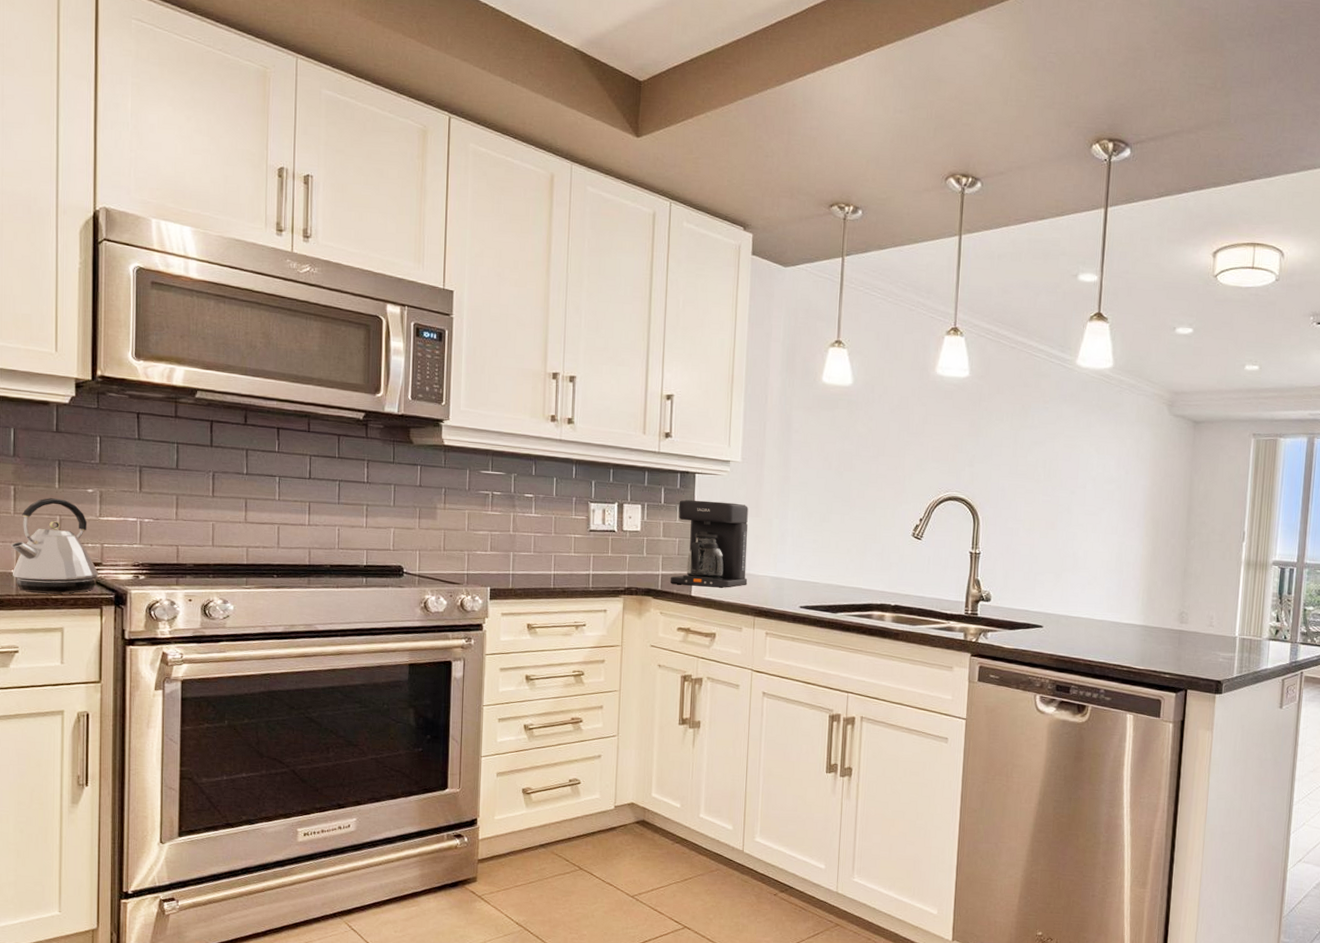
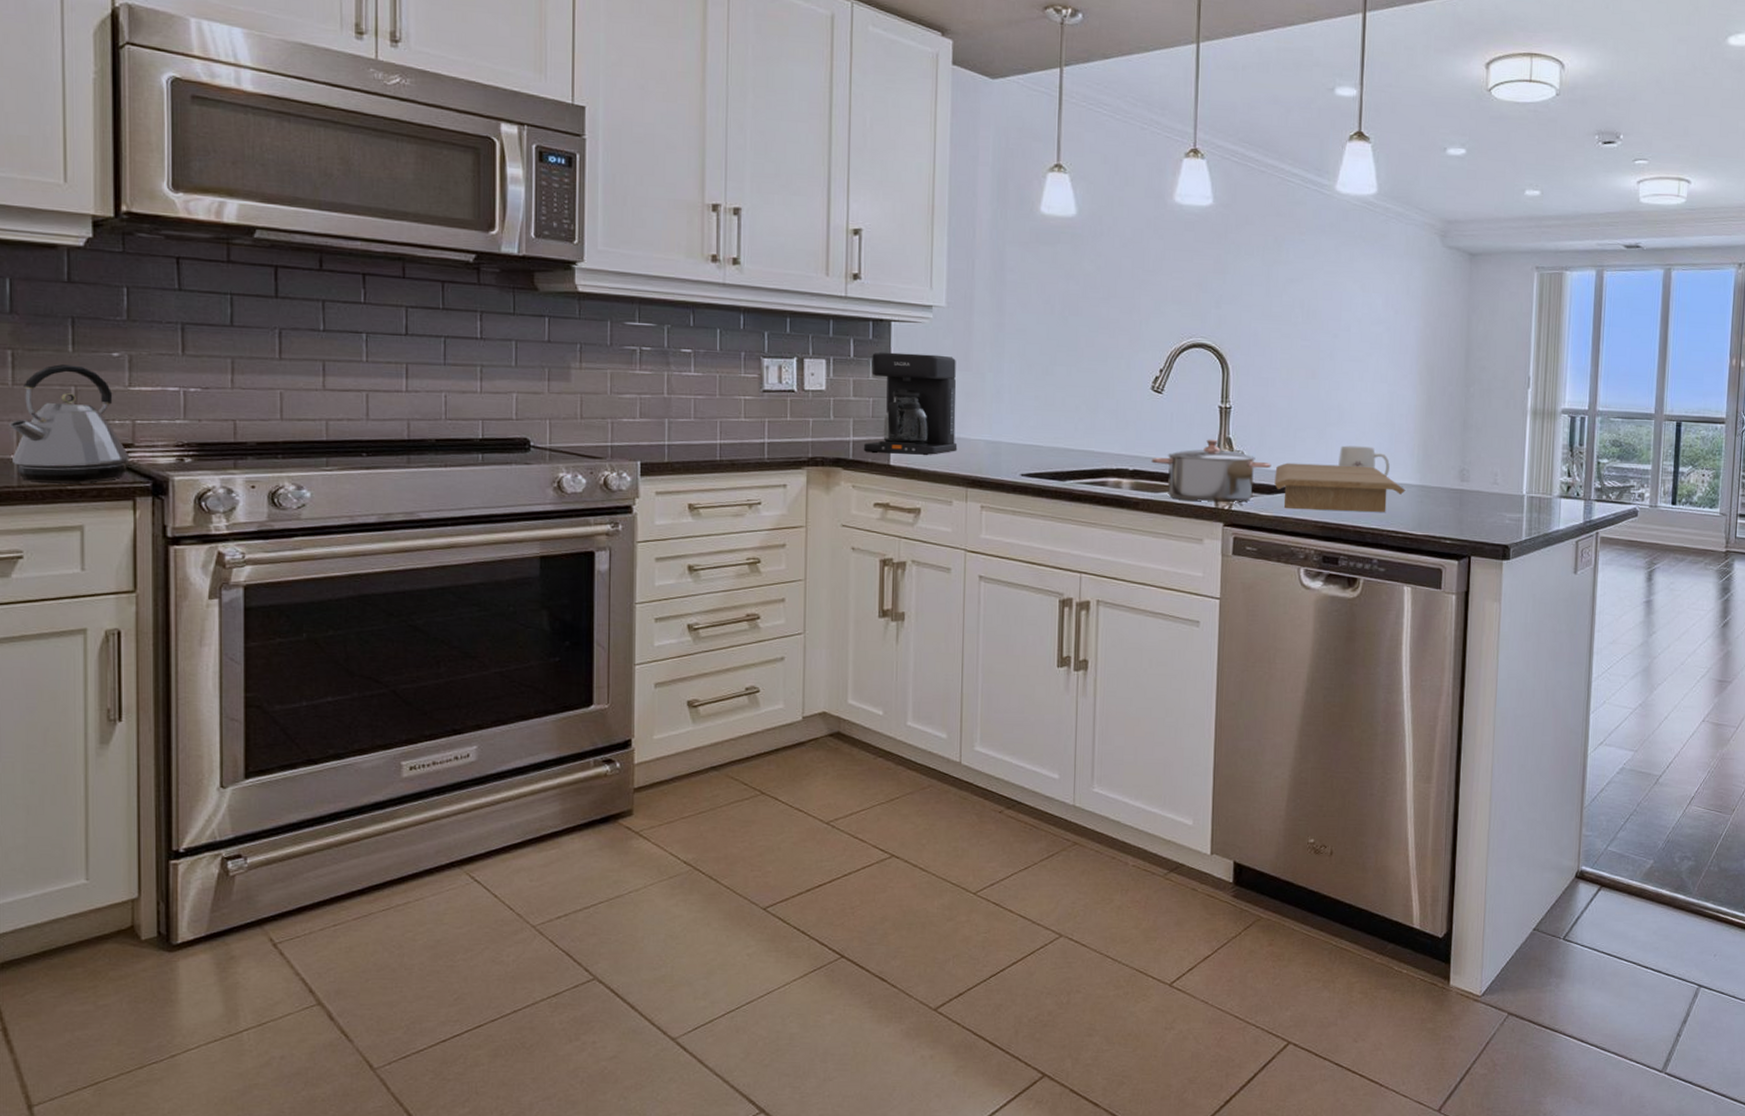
cooking pot: none [910,580,1014,636] -> present [1151,439,1272,503]
cutting board: none [1016,602,1131,648] -> present [1274,462,1406,512]
mug: none [1072,588,1118,617] -> present [1338,445,1390,477]

